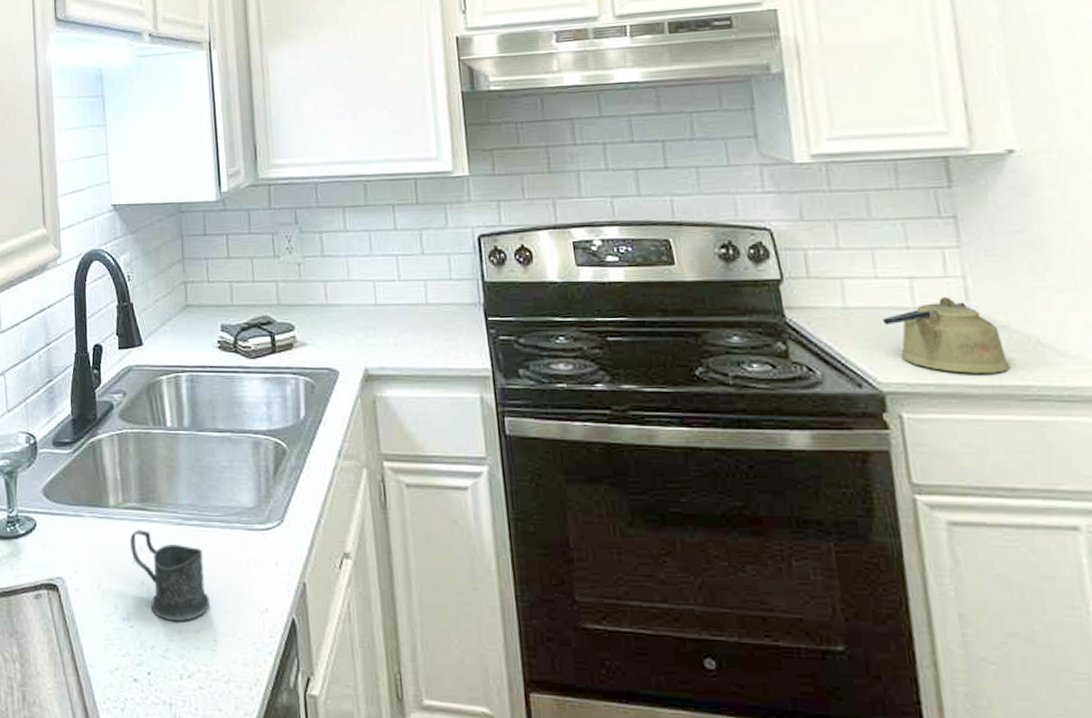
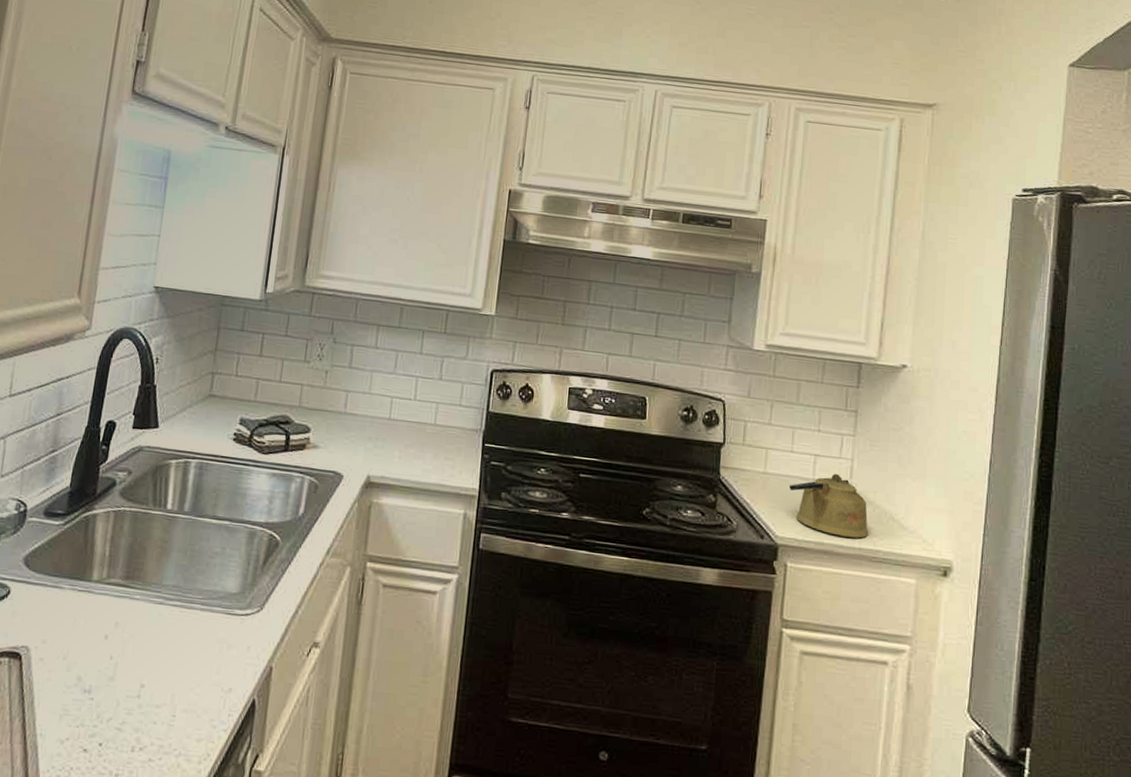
mug: present [130,530,210,621] -> none [105,605,178,696]

